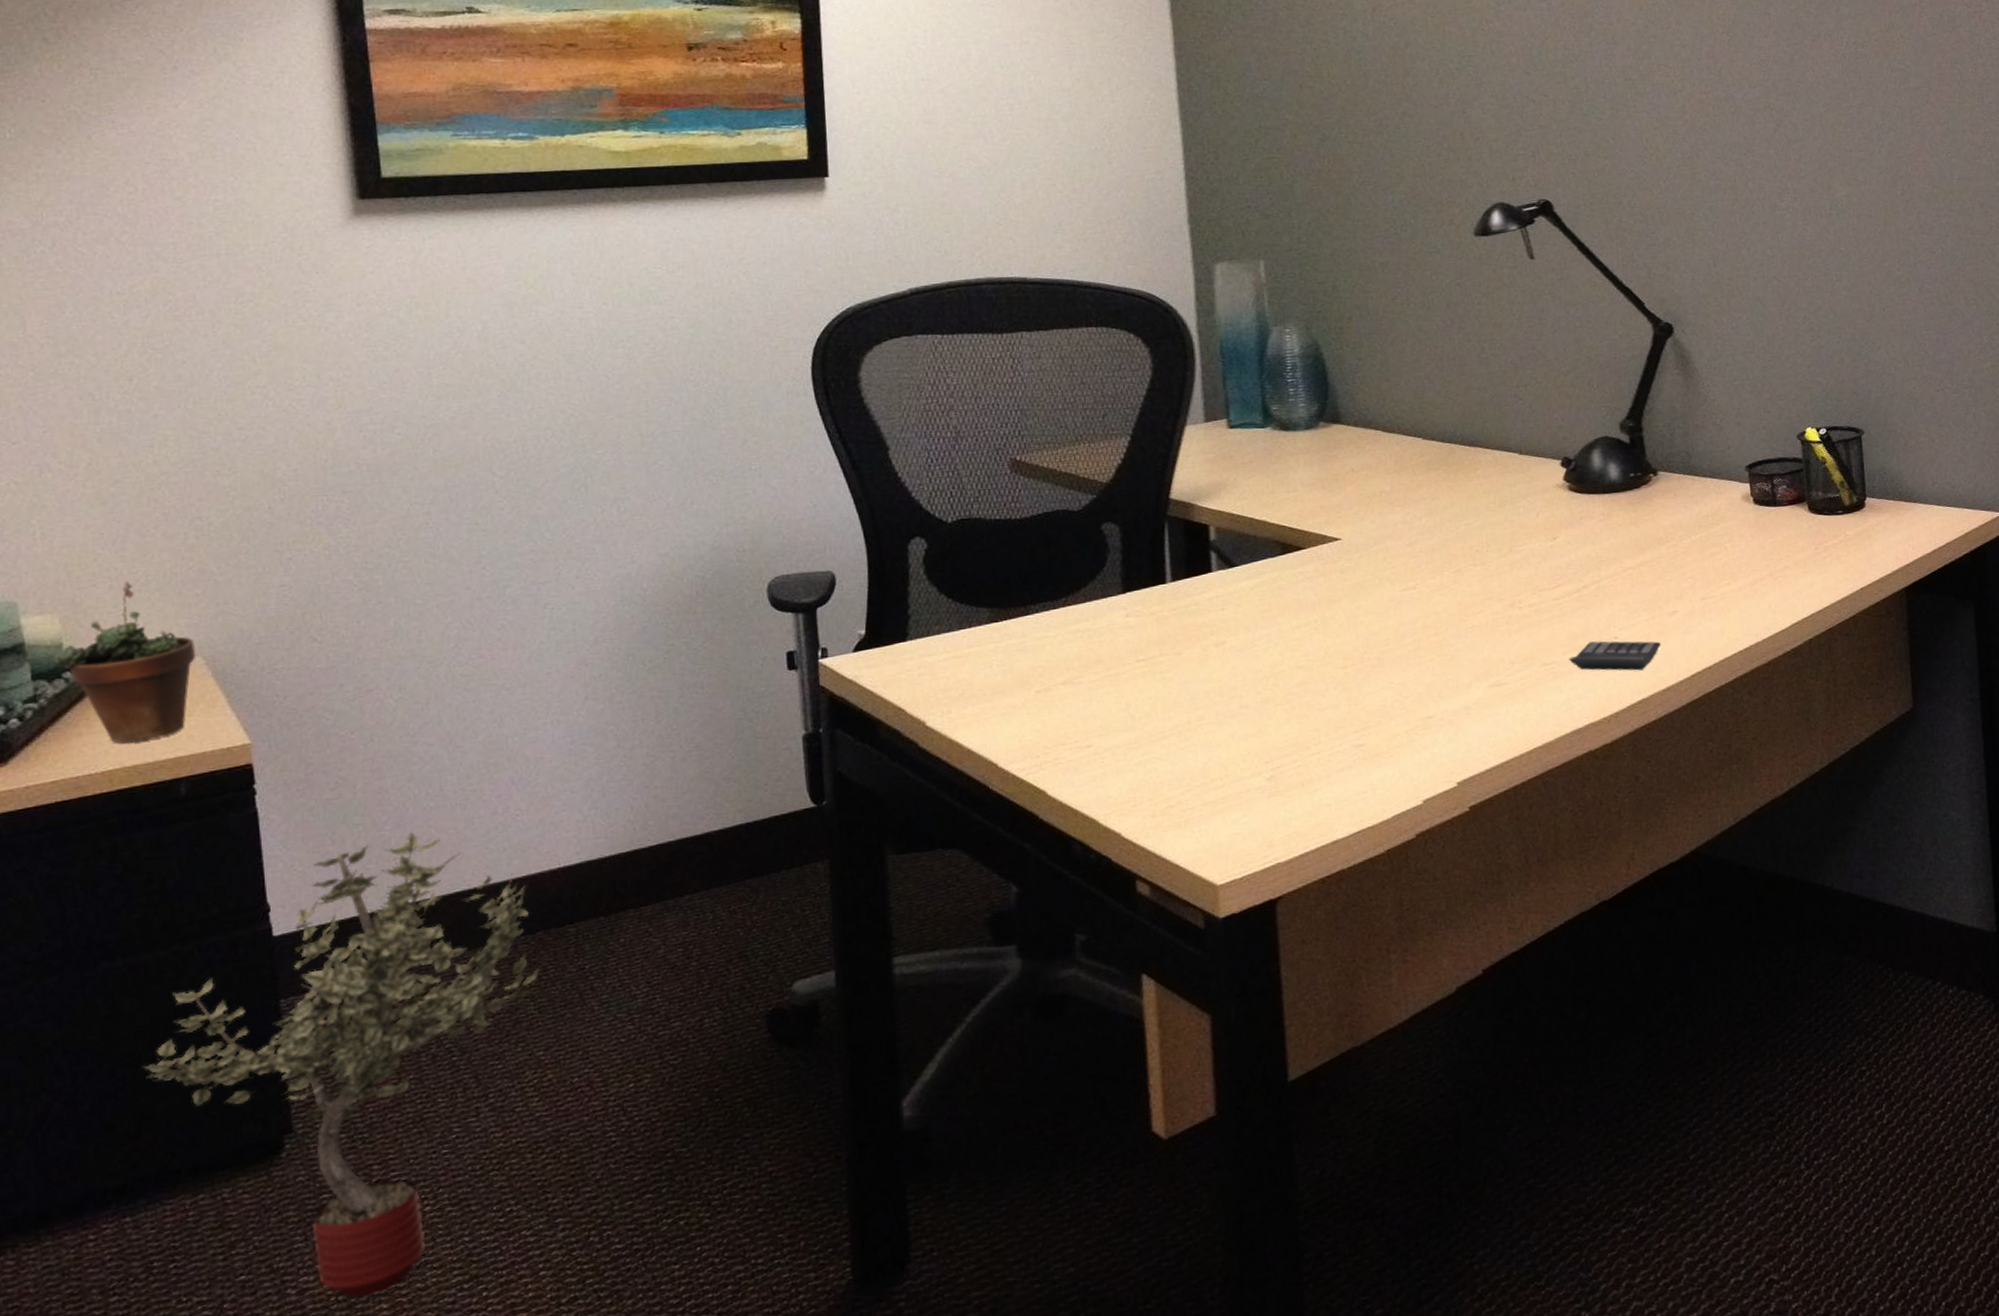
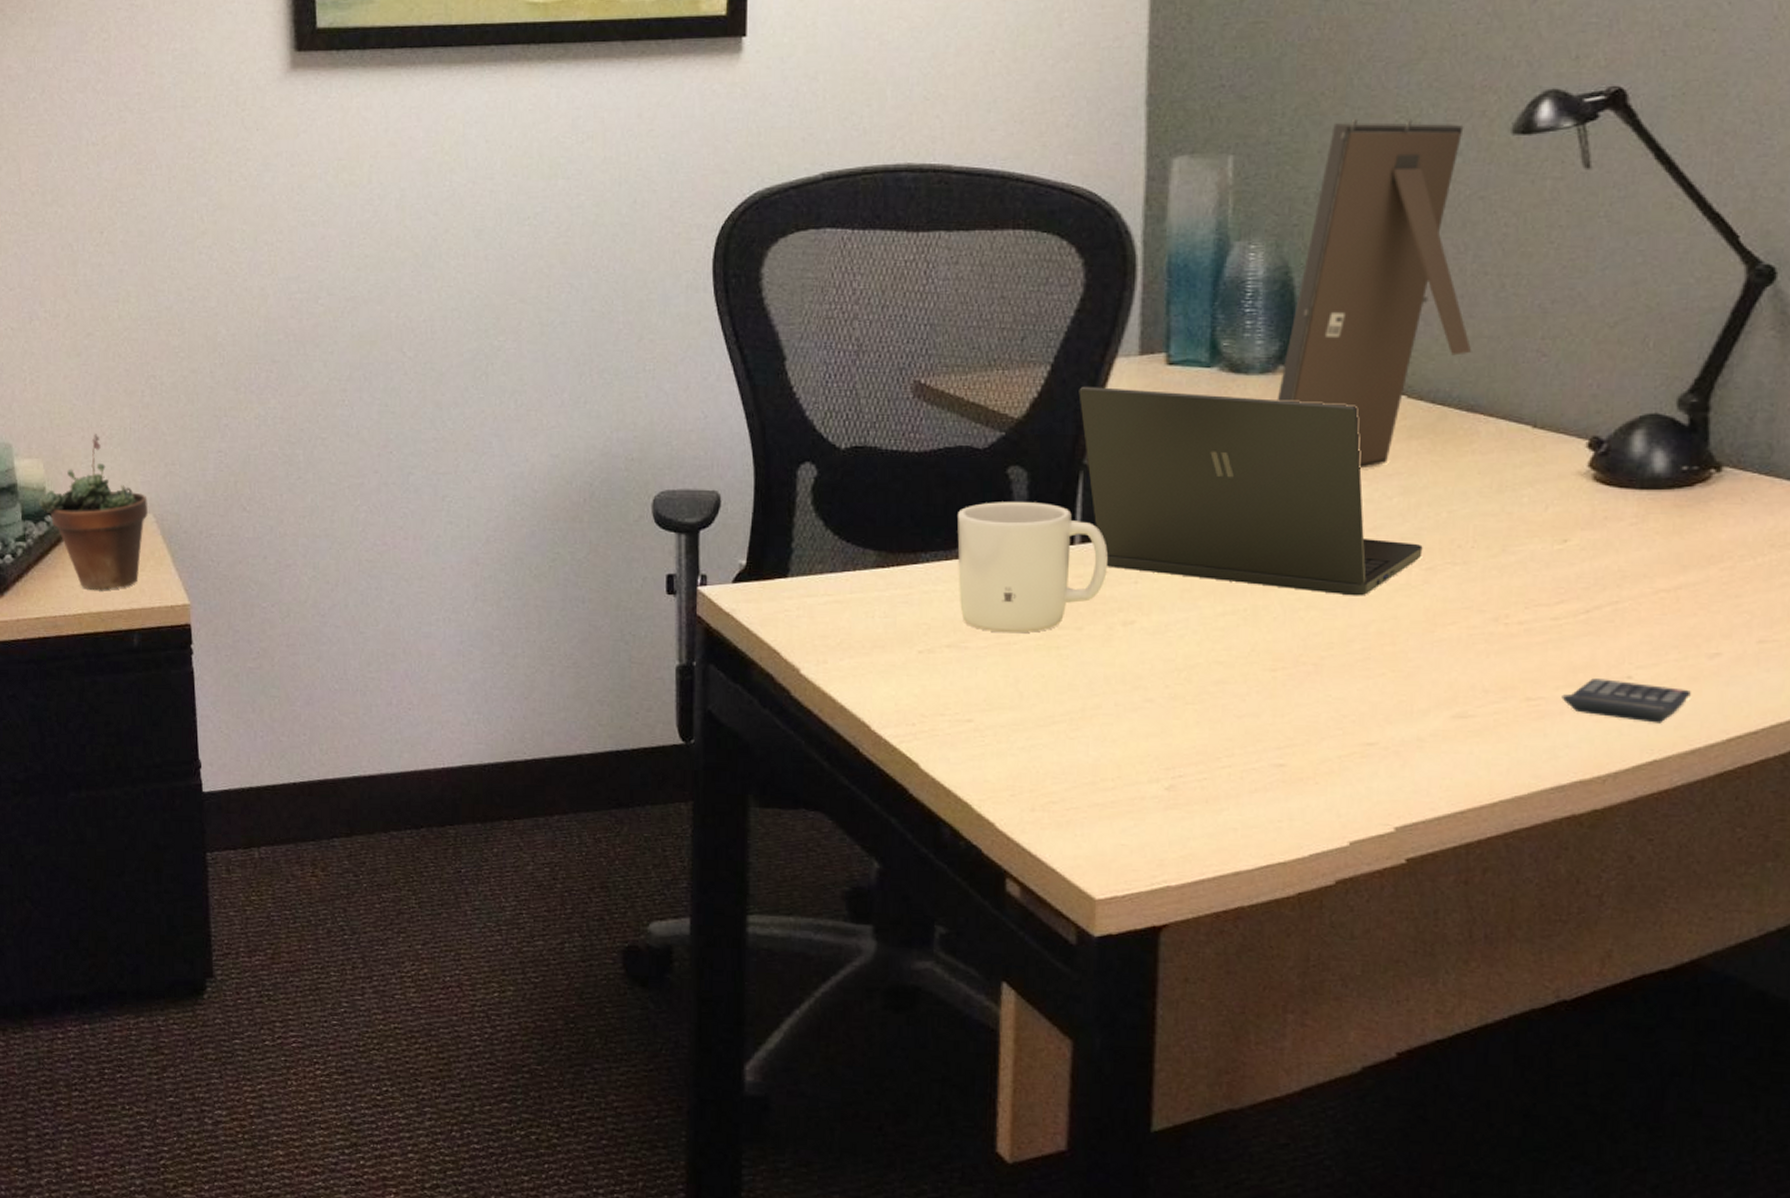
potted tree: present [142,832,540,1299] -> none [99,711,422,1141]
mug: none [1061,551,1197,666] -> present [957,502,1109,634]
laptop: none [1156,448,1450,600] -> present [1078,386,1423,596]
picture frame: none [1321,227,1467,498] -> present [1276,118,1472,469]

